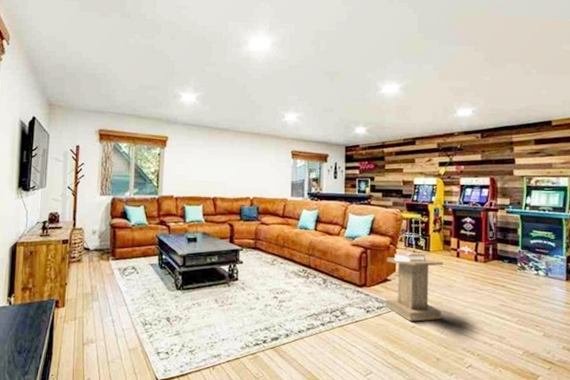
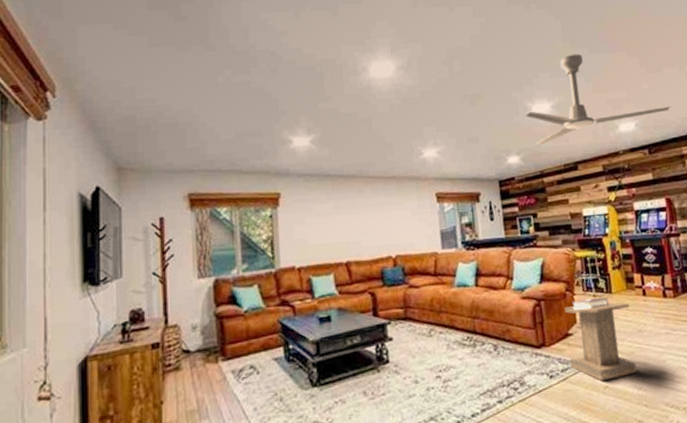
ceiling fan: none [375,44,508,120] -> present [525,54,671,145]

